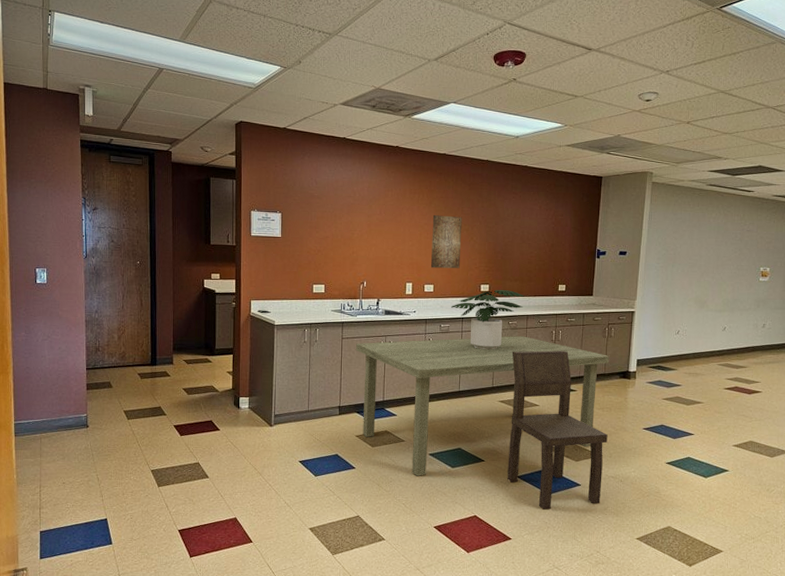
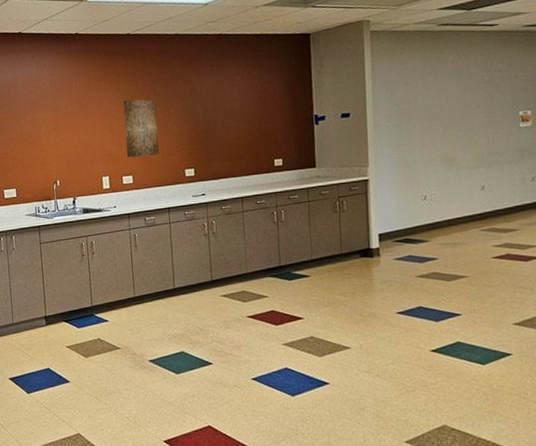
dining table: present [356,336,610,476] -> none [56,221,346,386]
potted plant: present [450,290,525,349] -> none [154,172,237,240]
dining chair: present [507,350,608,510] -> none [229,231,355,414]

